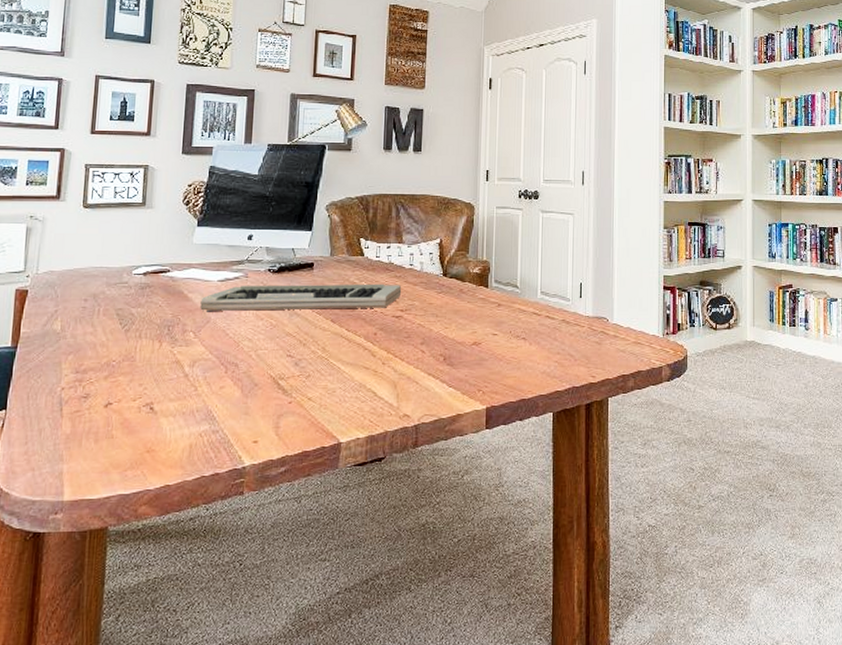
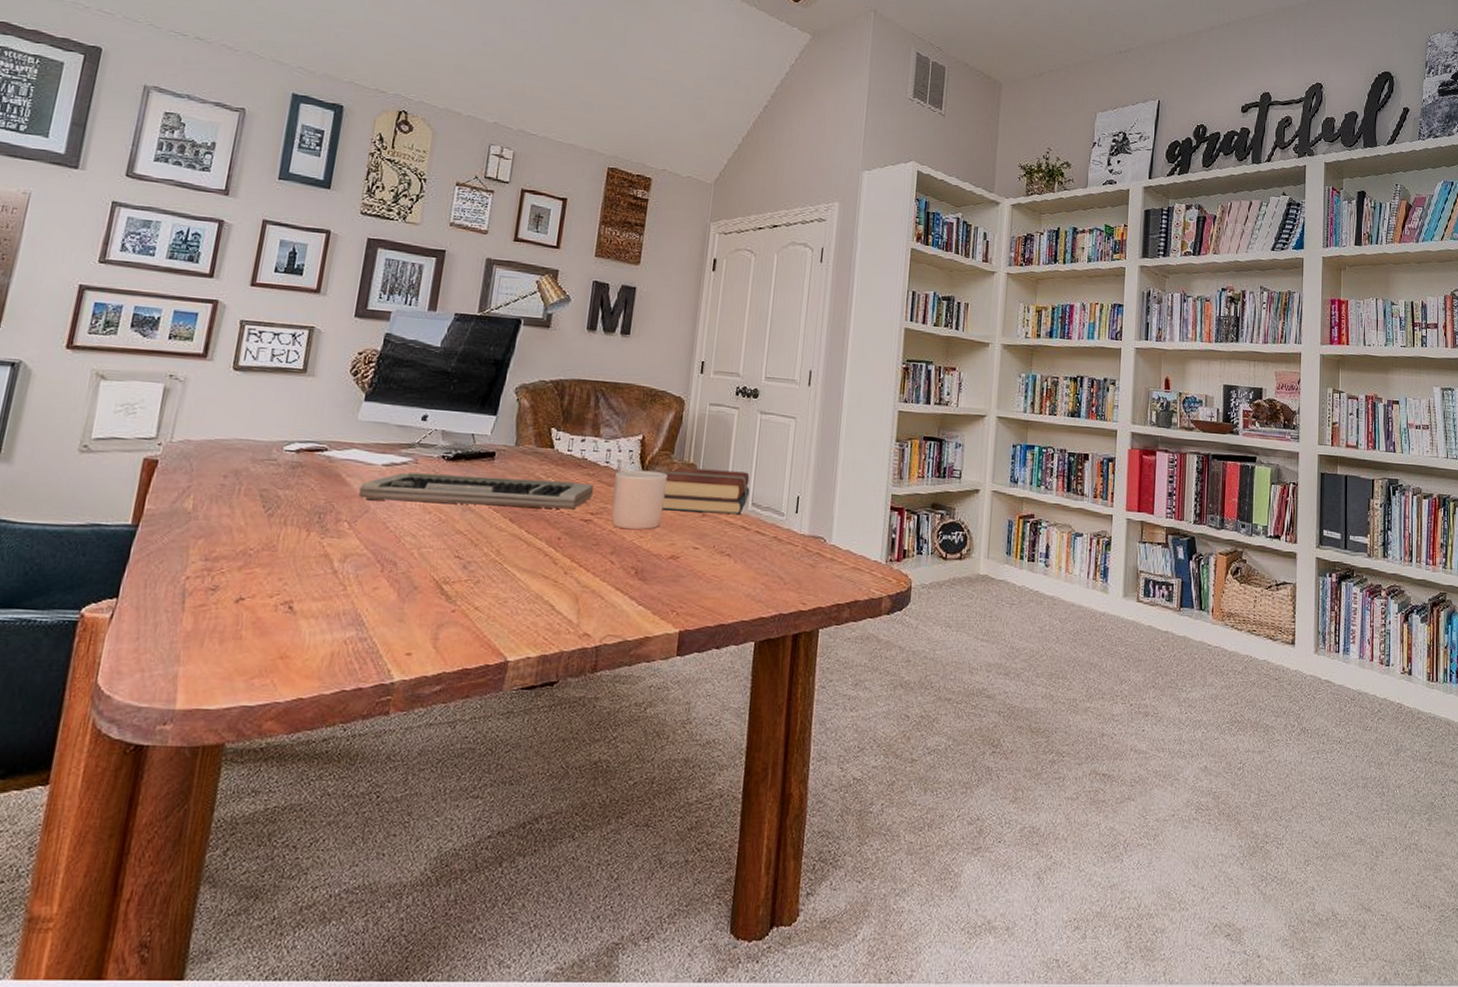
mug: none [418,269,466,322] -> present [611,469,669,531]
books: none [462,265,538,303] -> present [662,467,750,515]

